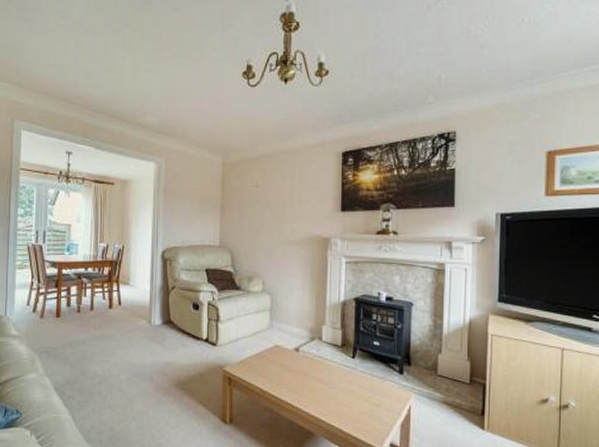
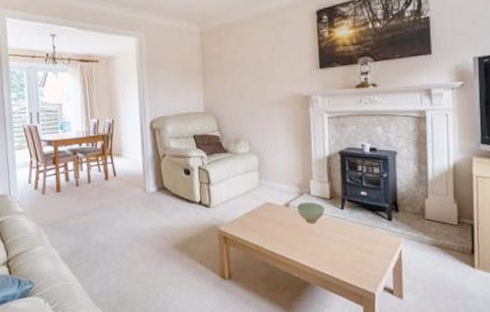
bowl: none [306,348,336,371] -> present [296,202,325,224]

